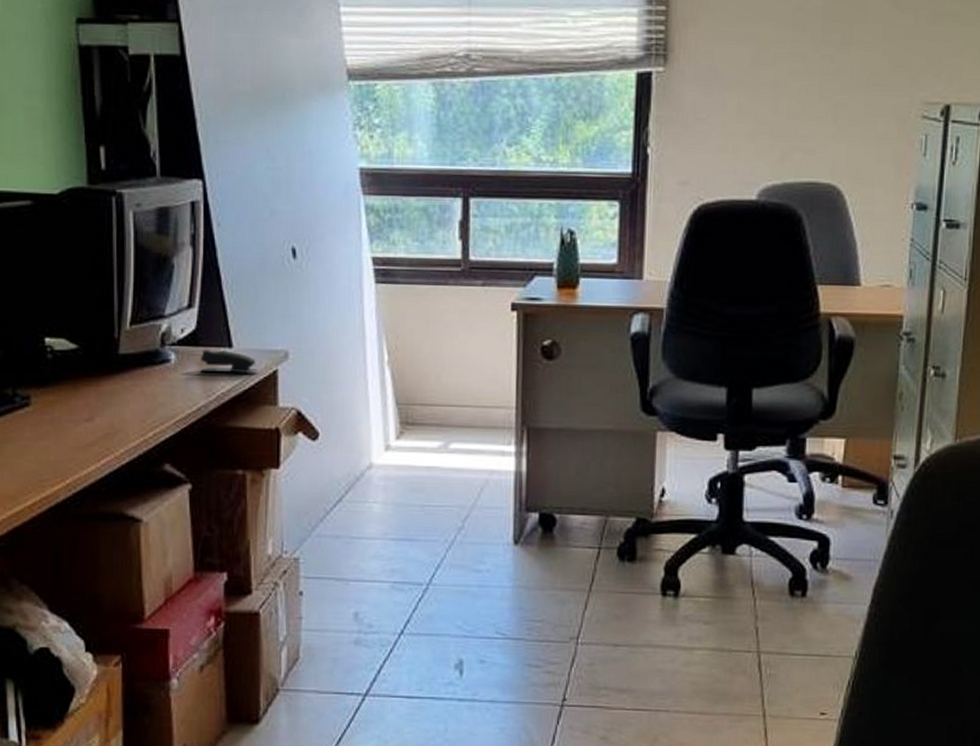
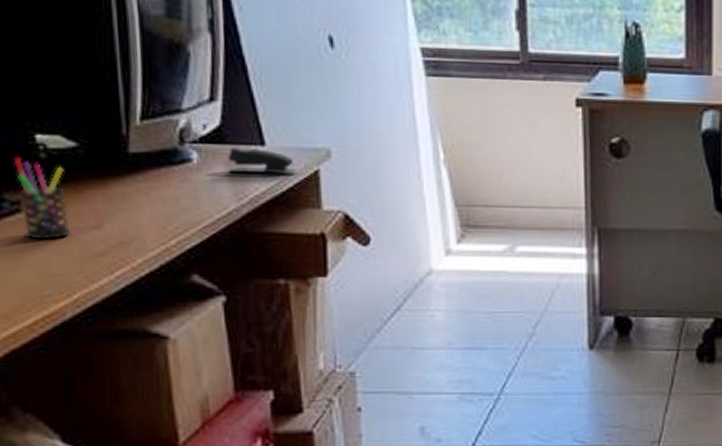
pen holder: none [26,357,68,431] -> present [13,157,71,240]

